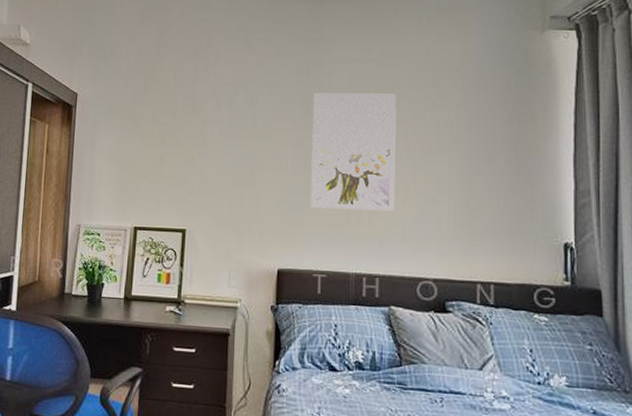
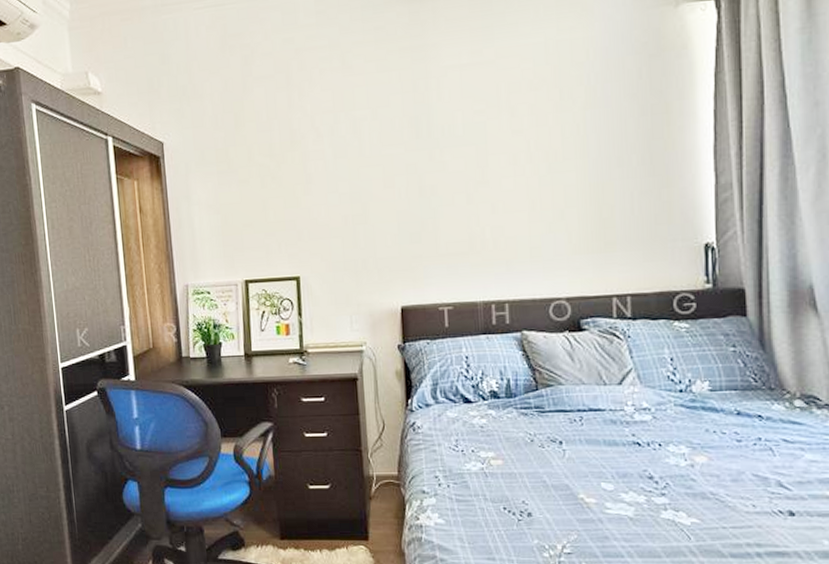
wall art: present [311,93,396,212] -> none [423,100,521,238]

